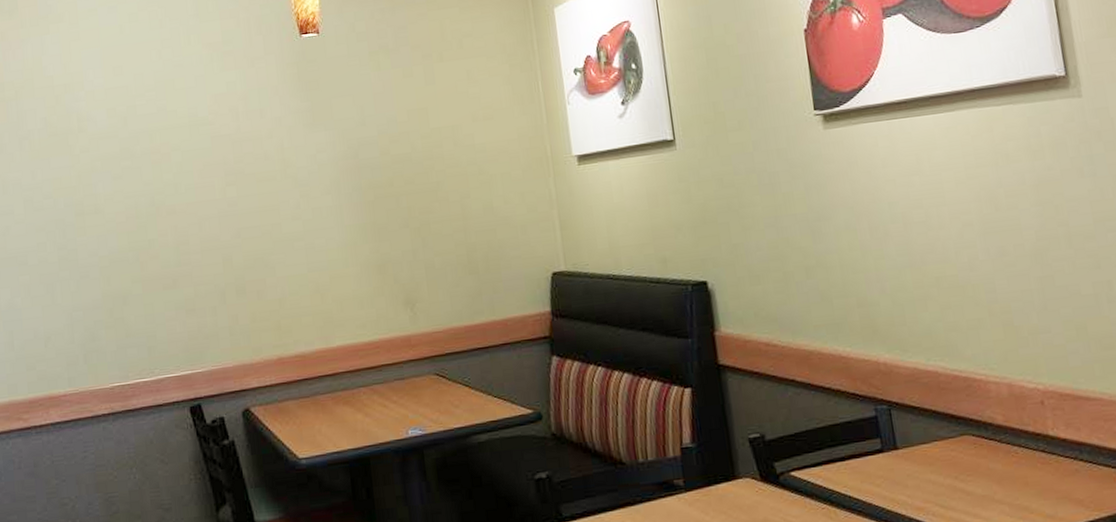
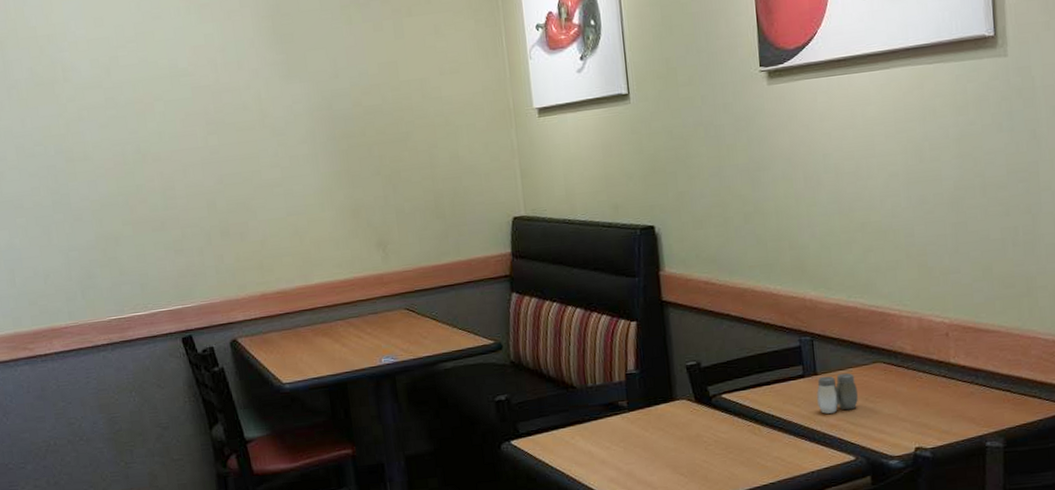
salt and pepper shaker: none [898,446,947,495] -> present [817,372,858,414]

